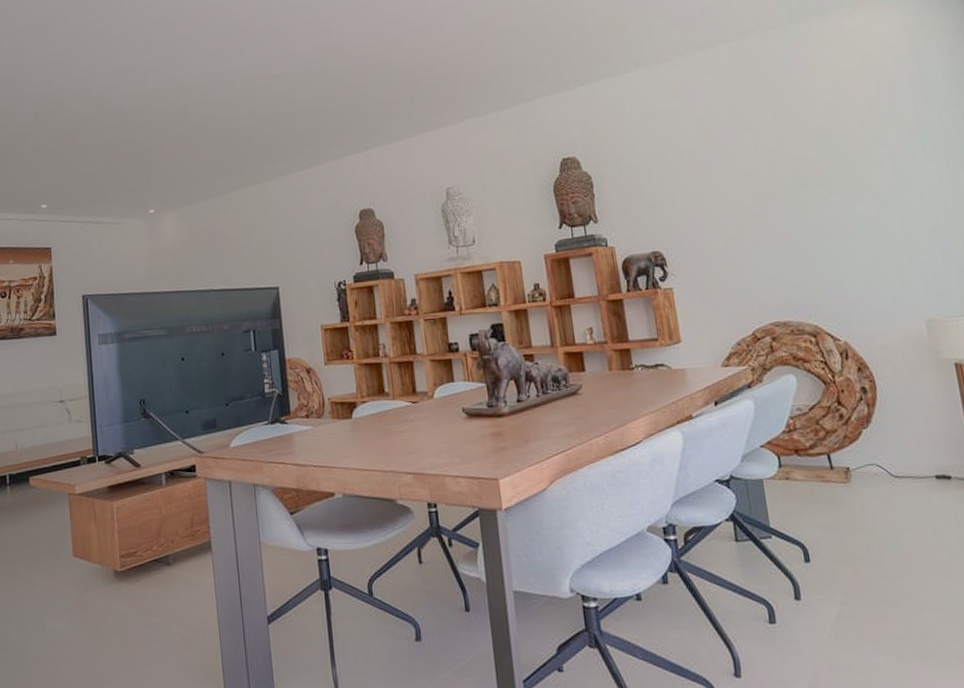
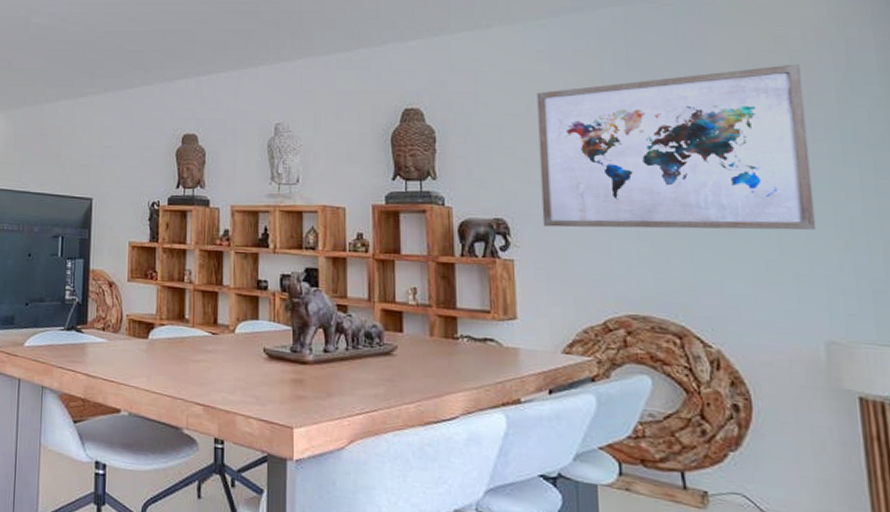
wall art: none [675,78,910,253] -> present [537,64,817,230]

